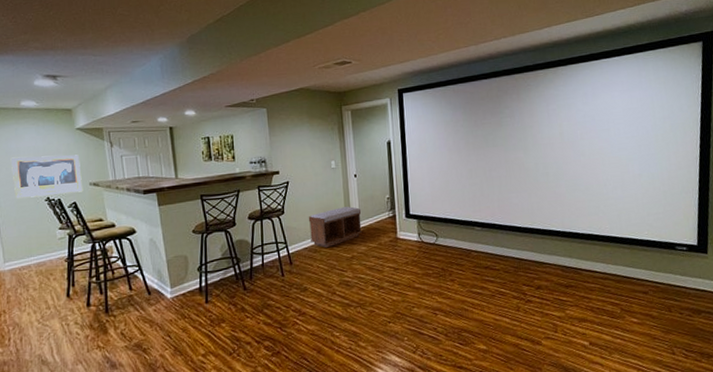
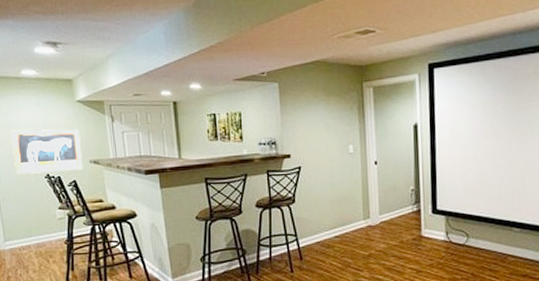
bench: present [308,206,362,248] -> none [321,198,382,244]

